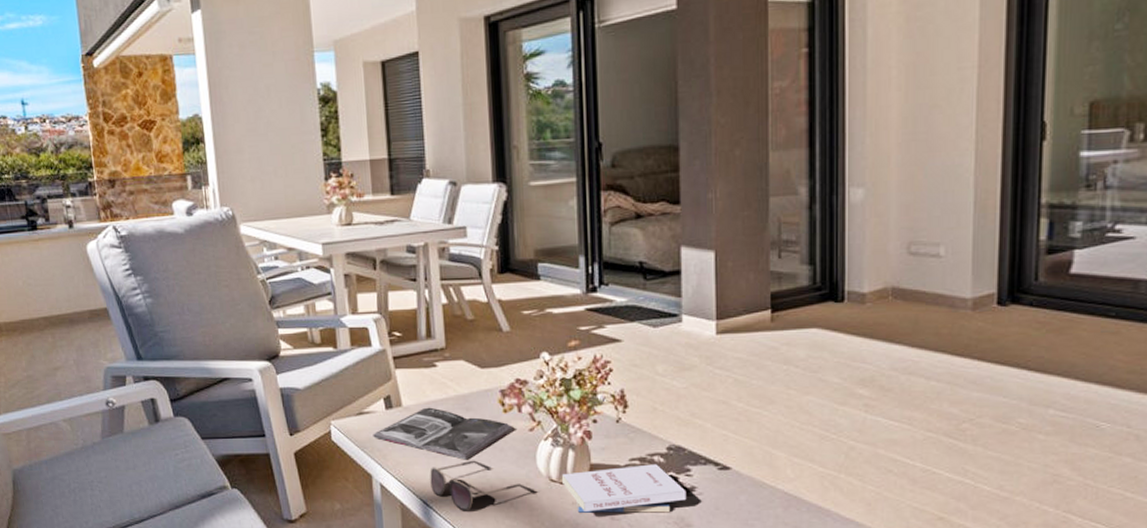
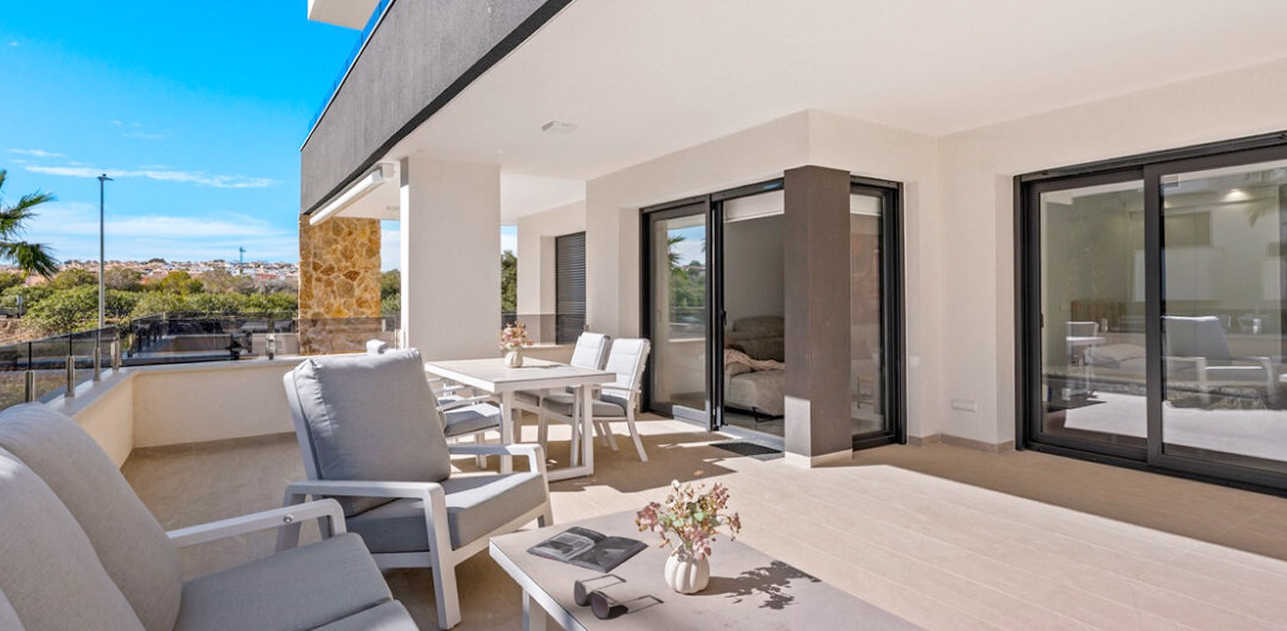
books: present [561,464,687,513] -> none [685,577,786,620]

